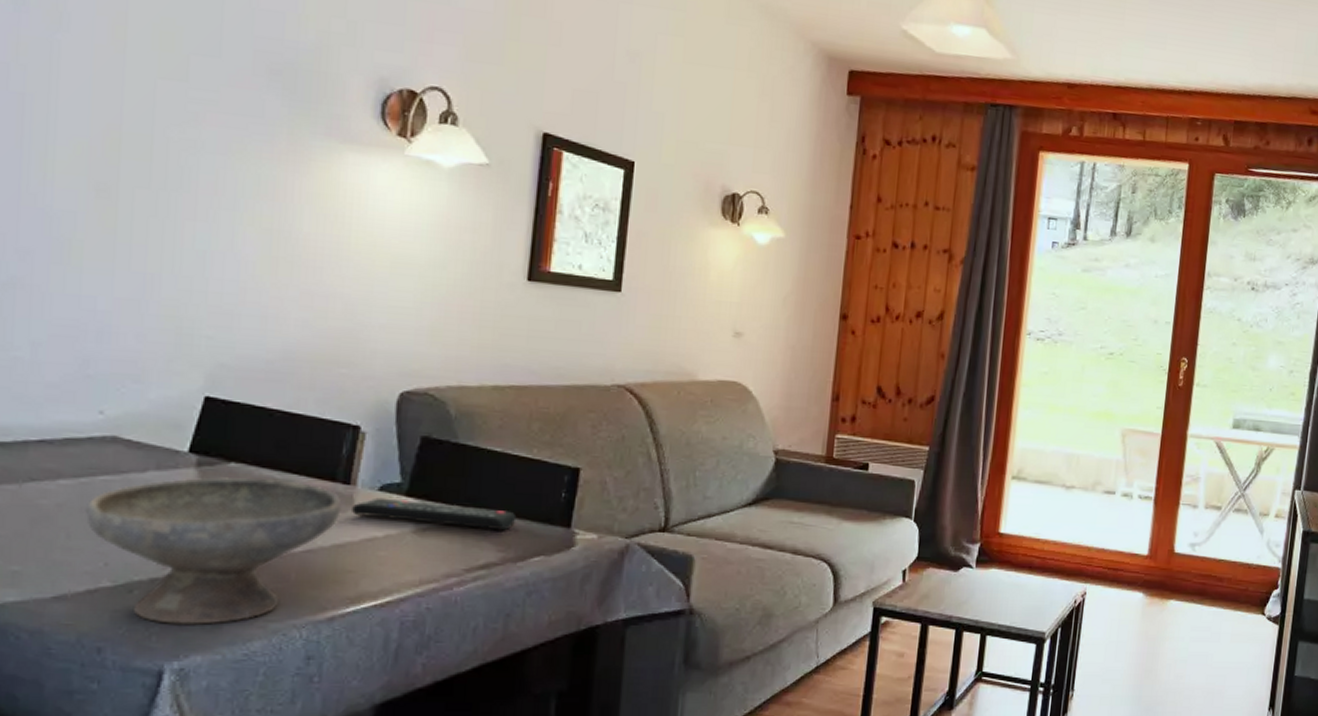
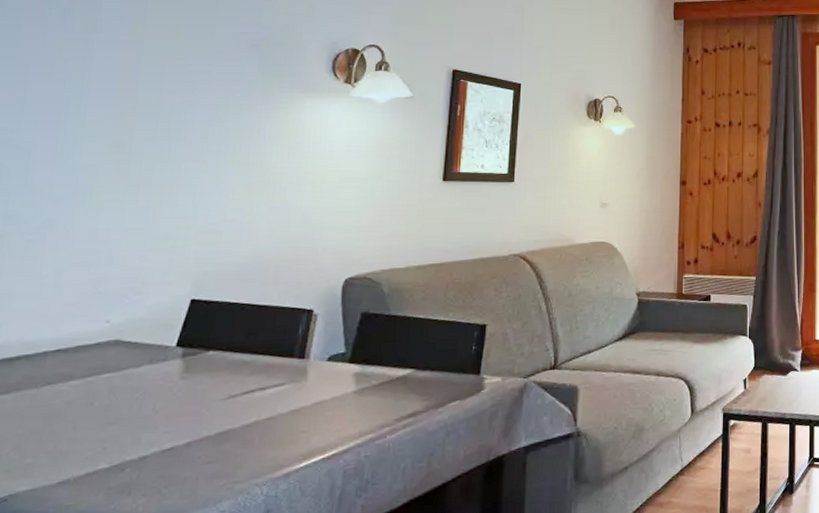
bowl: present [86,477,342,625] -> none [90,360,298,495]
remote control: present [350,497,517,531] -> none [304,366,437,384]

